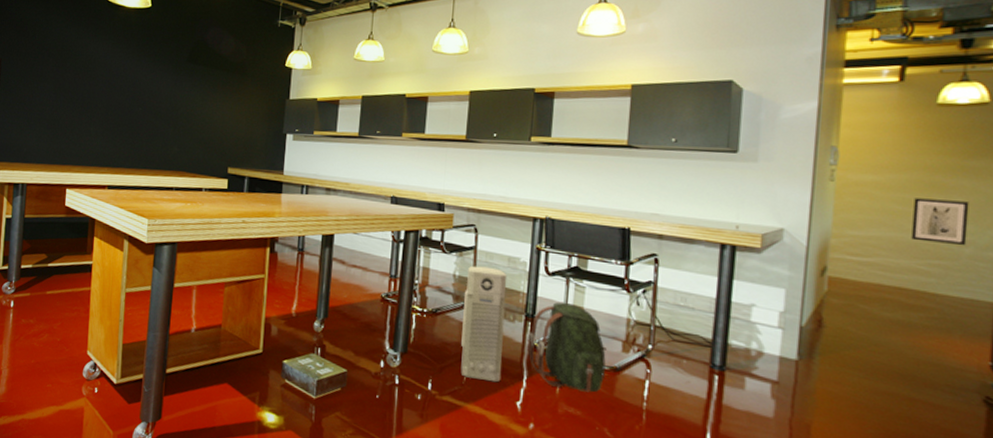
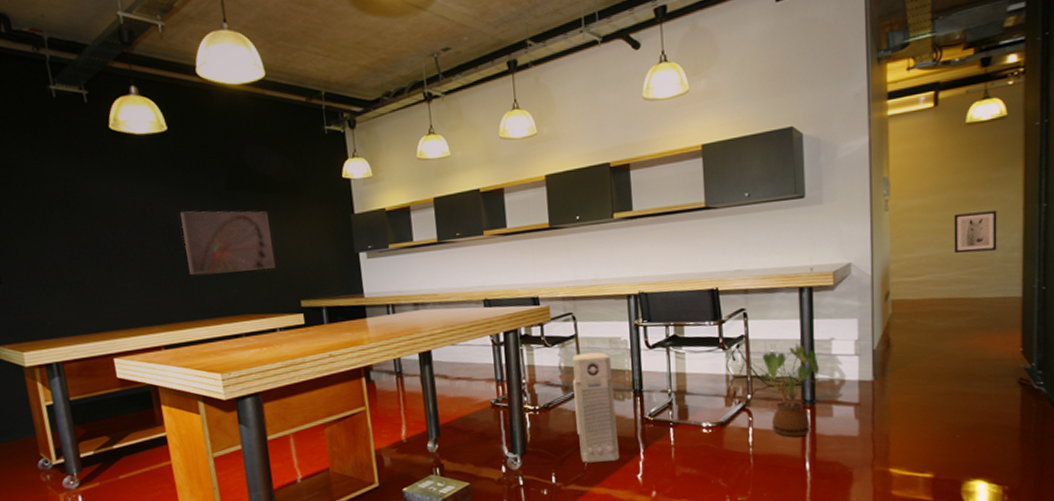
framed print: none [142,74,216,136] -> present [180,210,275,275]
backpack: present [527,302,607,393] -> none [639,371,713,453]
house plant: none [641,302,734,404] -> present [738,344,819,438]

